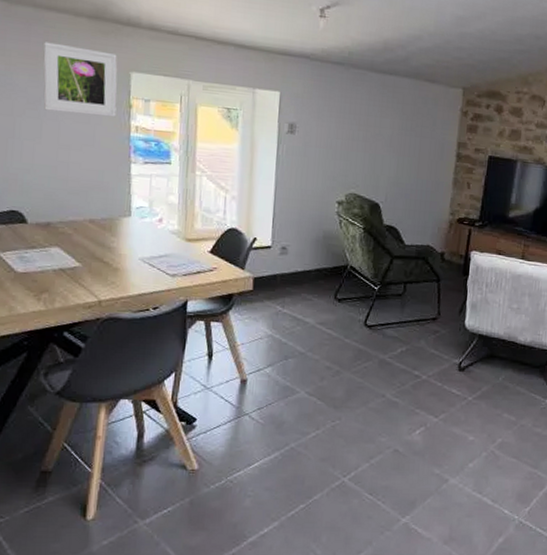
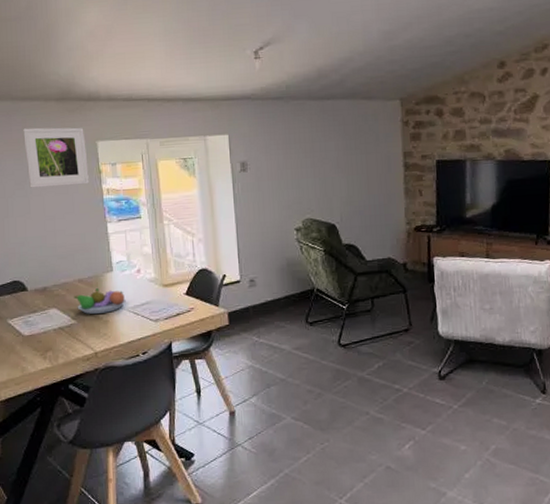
fruit bowl: none [82,231,142,260] -> present [74,287,126,314]

